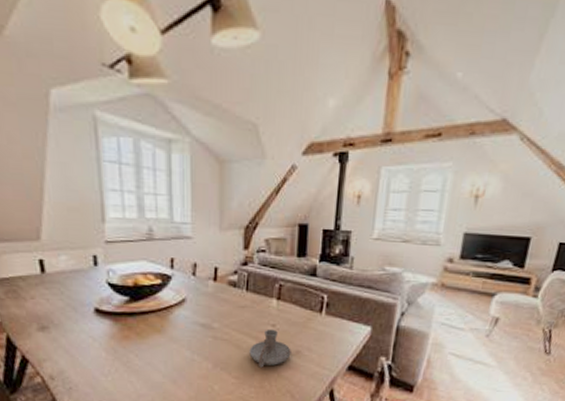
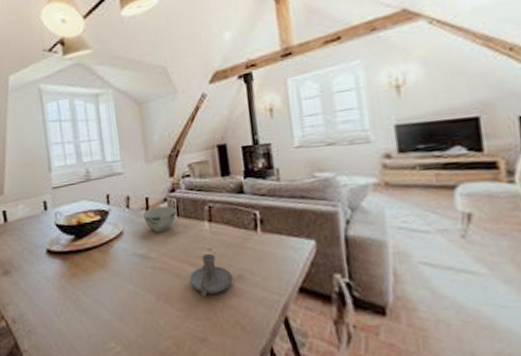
bowl: none [209,278,247,305] -> present [142,206,177,233]

